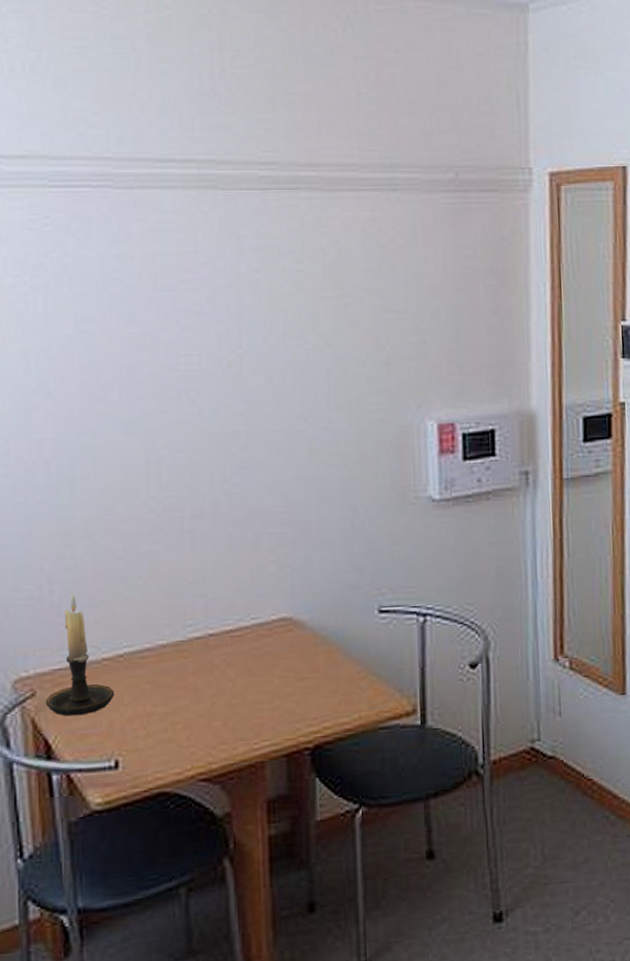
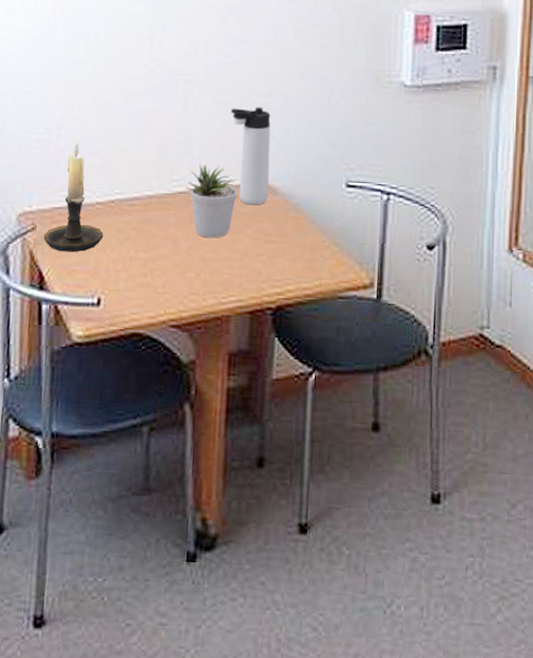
potted plant: none [203,604,261,683] -> present [186,163,238,238]
thermos bottle: none [245,537,296,643] -> present [230,107,271,205]

